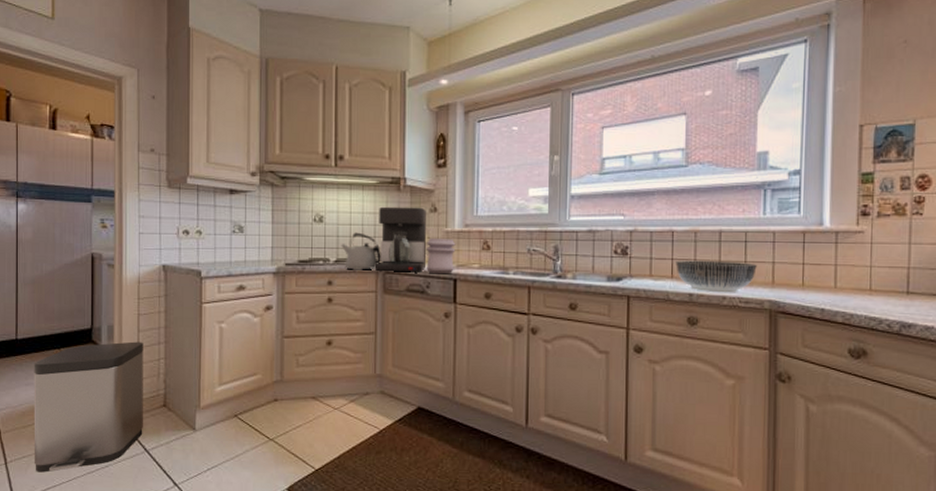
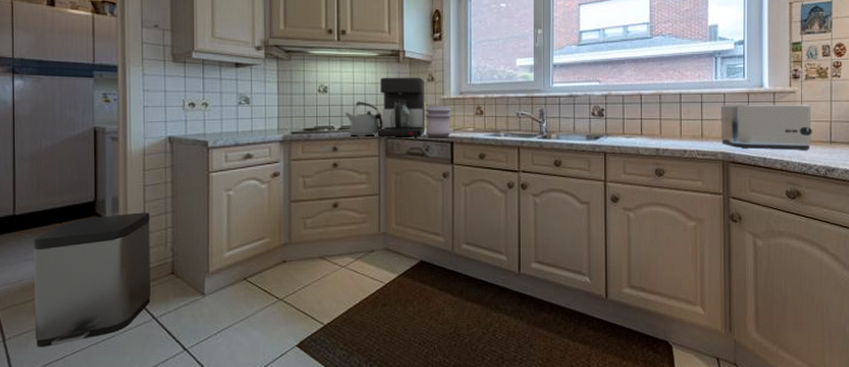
bowl: present [676,260,757,293] -> none [644,119,711,147]
toaster: none [768,244,885,303] -> present [720,103,813,151]

